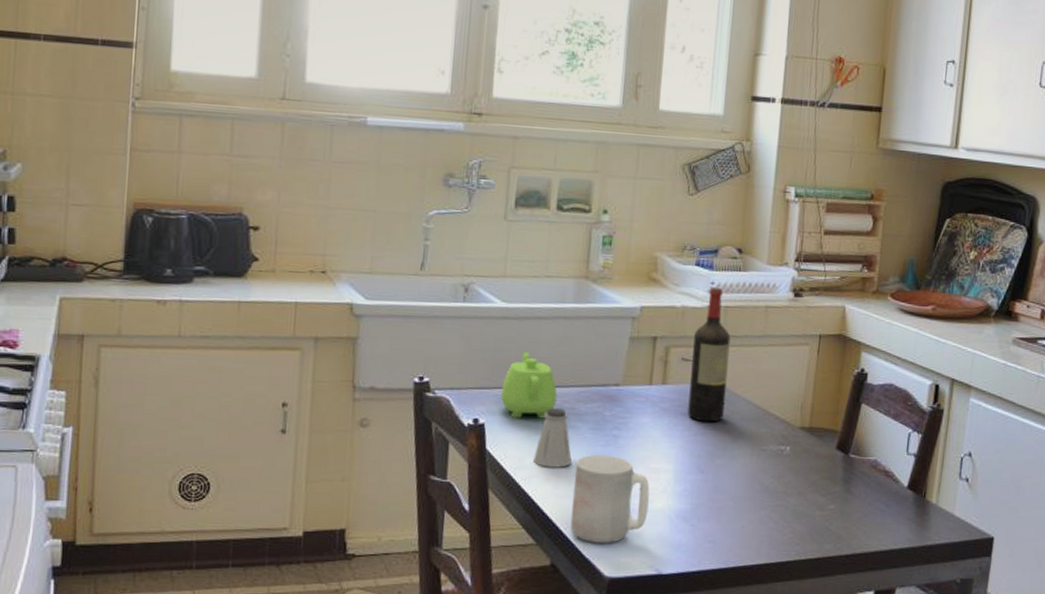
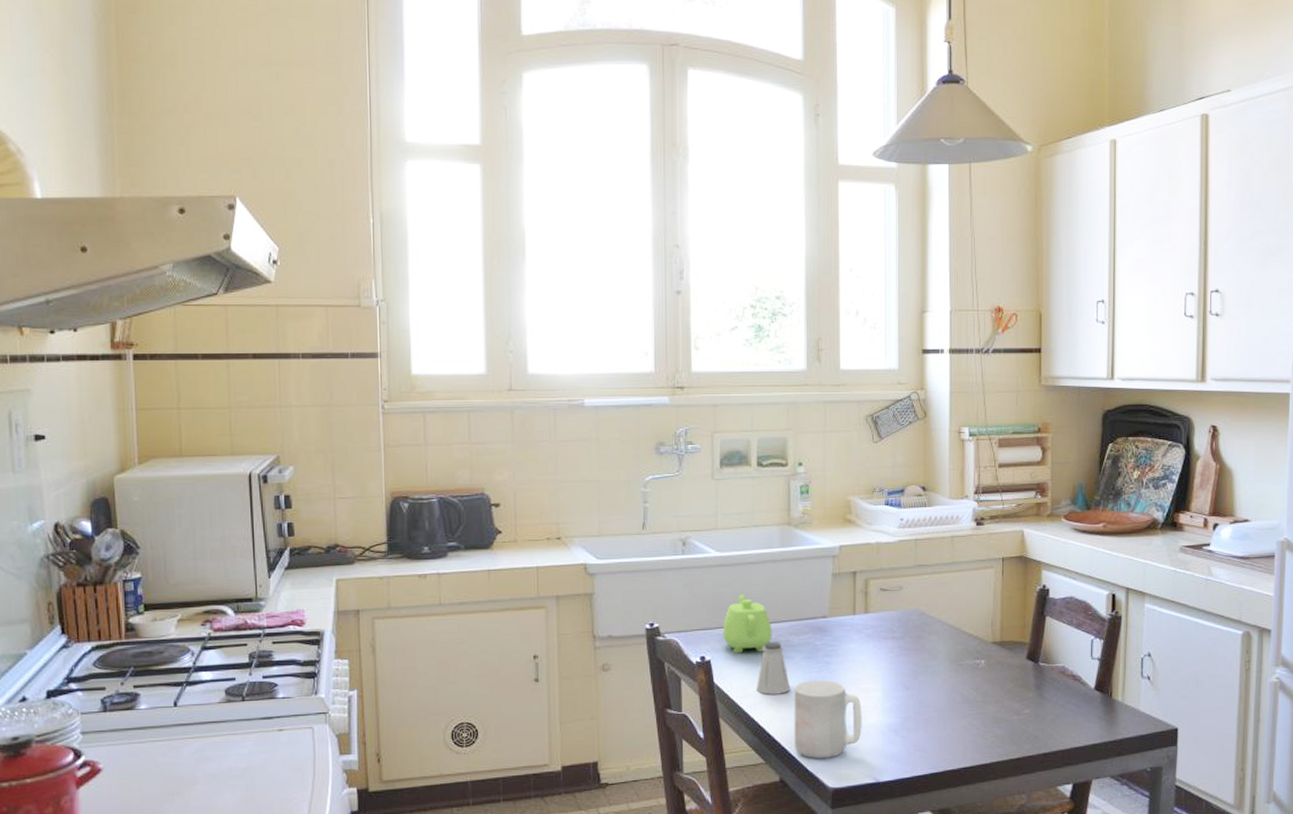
wine bottle: present [687,288,731,423] -> none [890,523,922,644]

